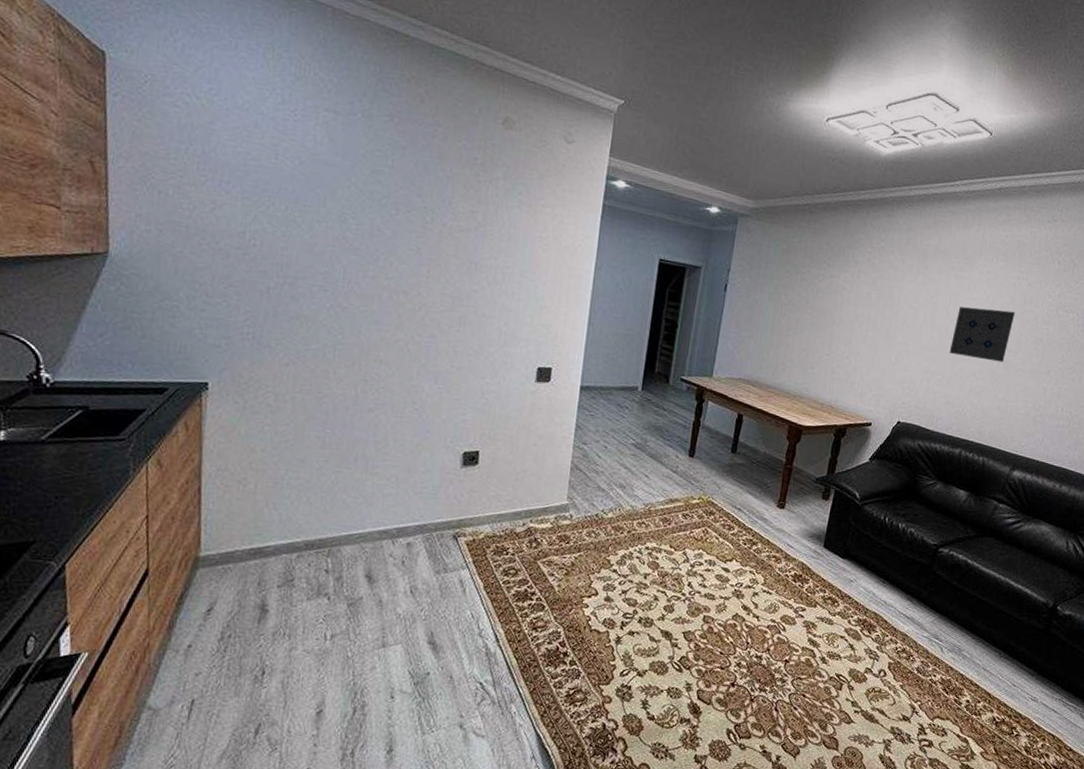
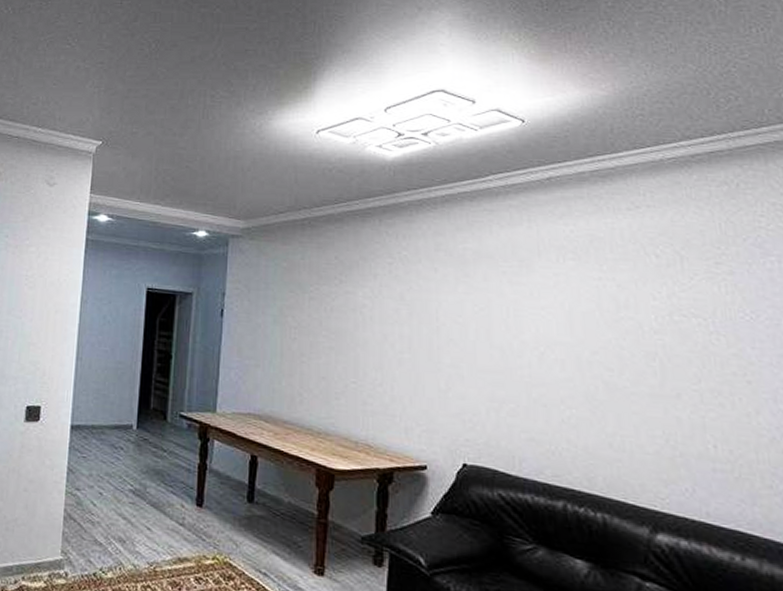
wall art: present [949,307,1016,362] -> none [519,318,607,385]

